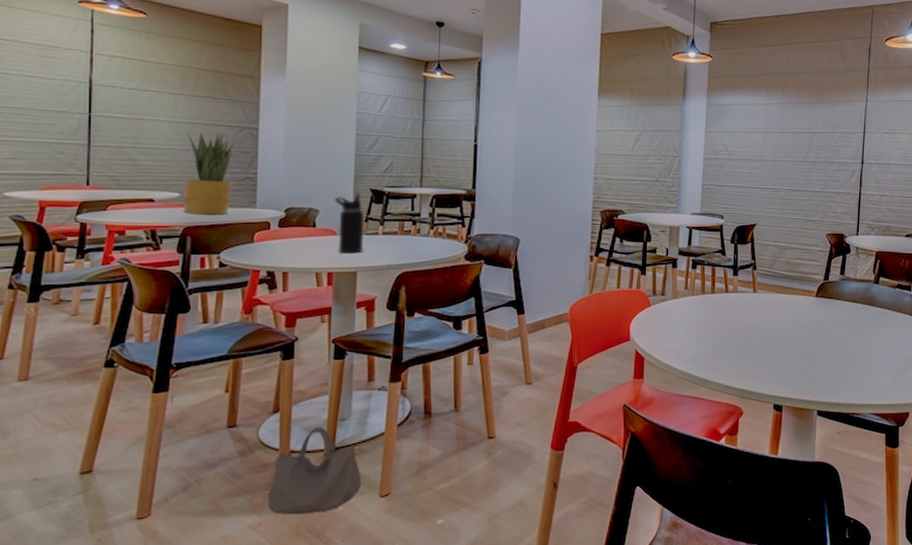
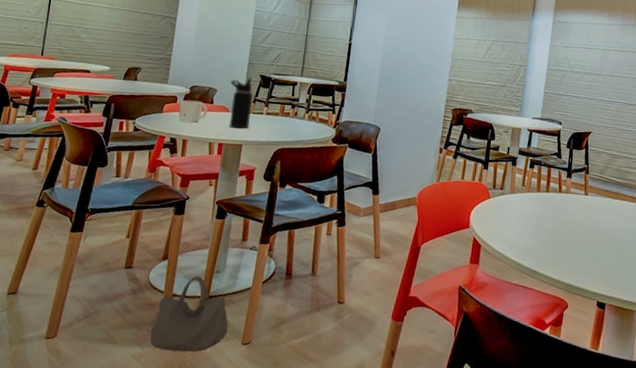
planter: present [183,132,239,215] -> none [112,17,160,88]
mug: none [274,225,310,252] -> present [178,100,208,123]

